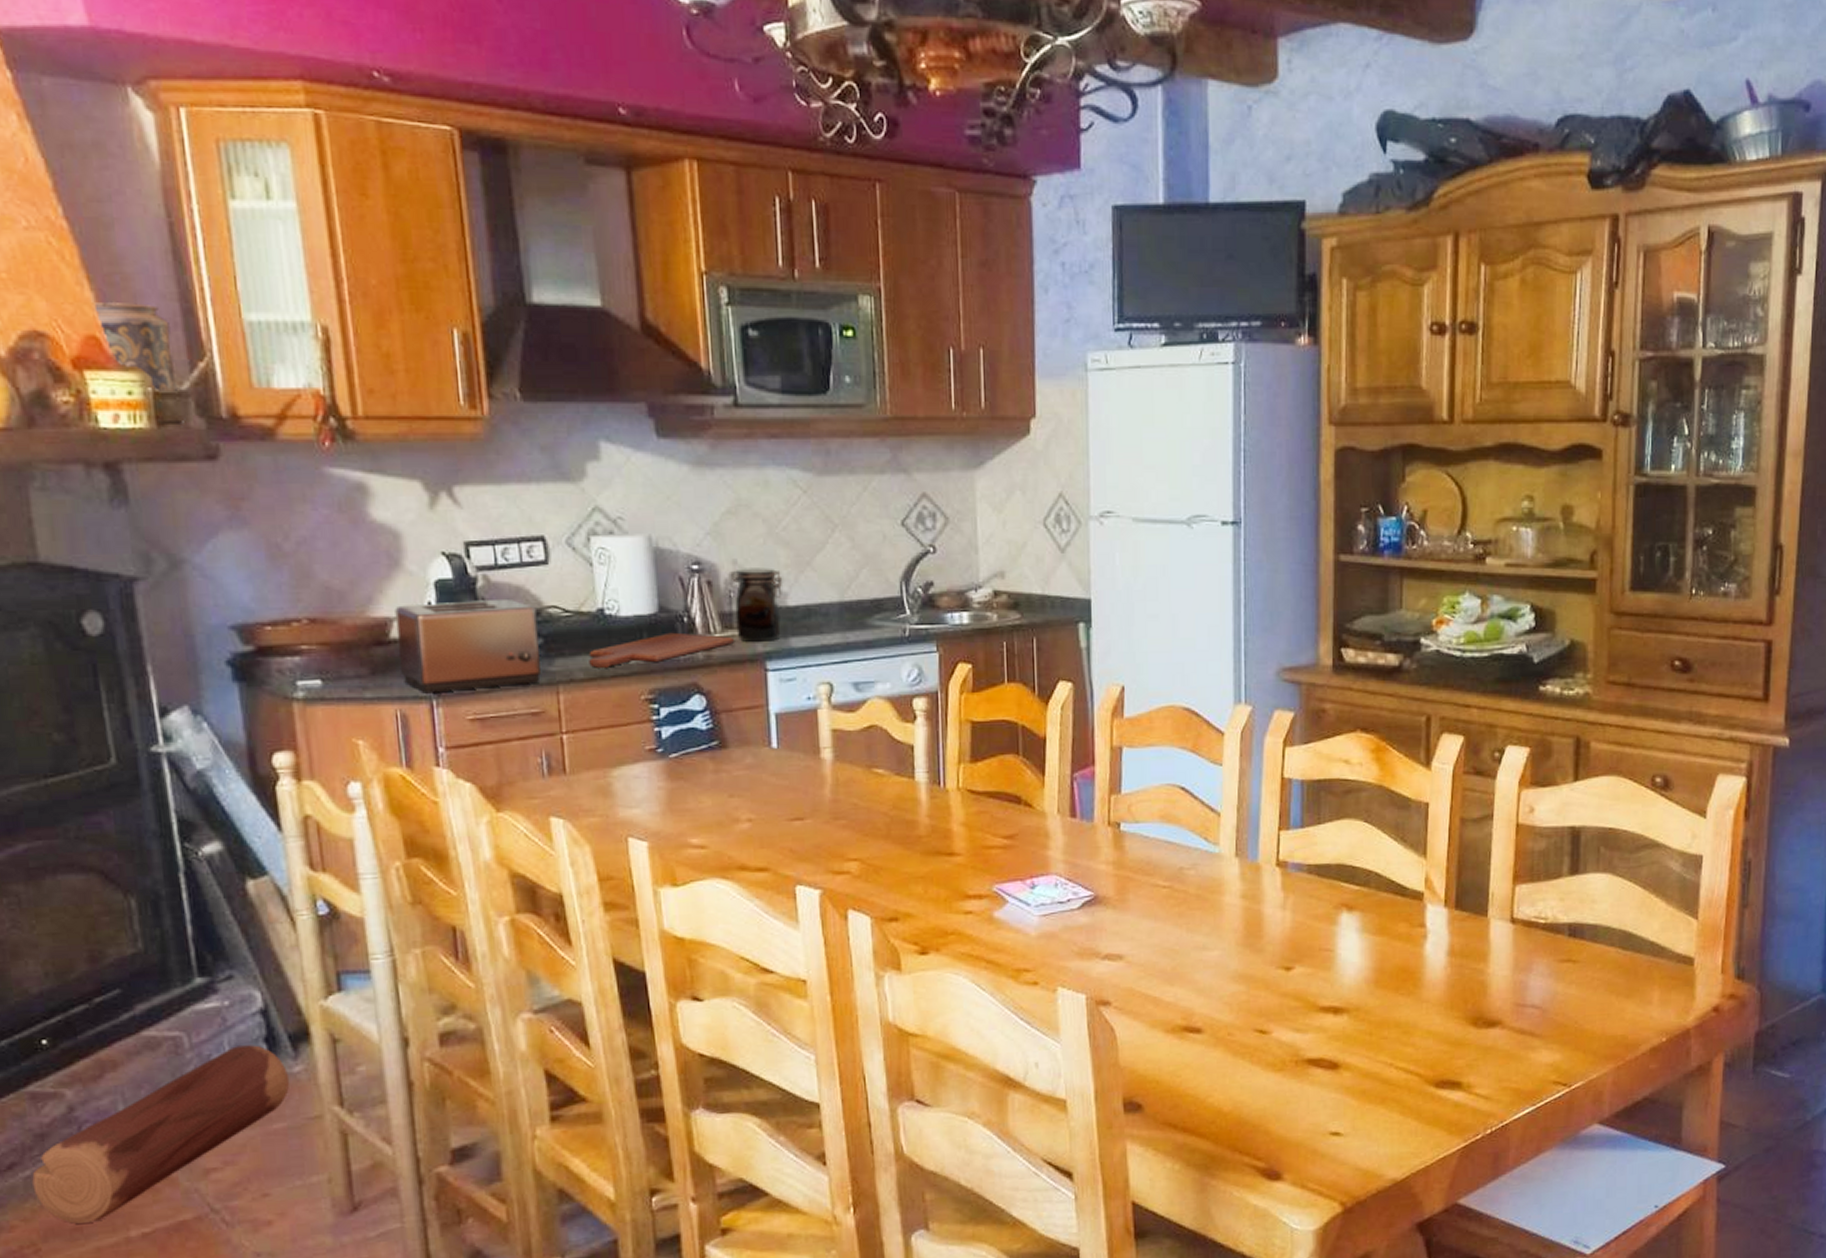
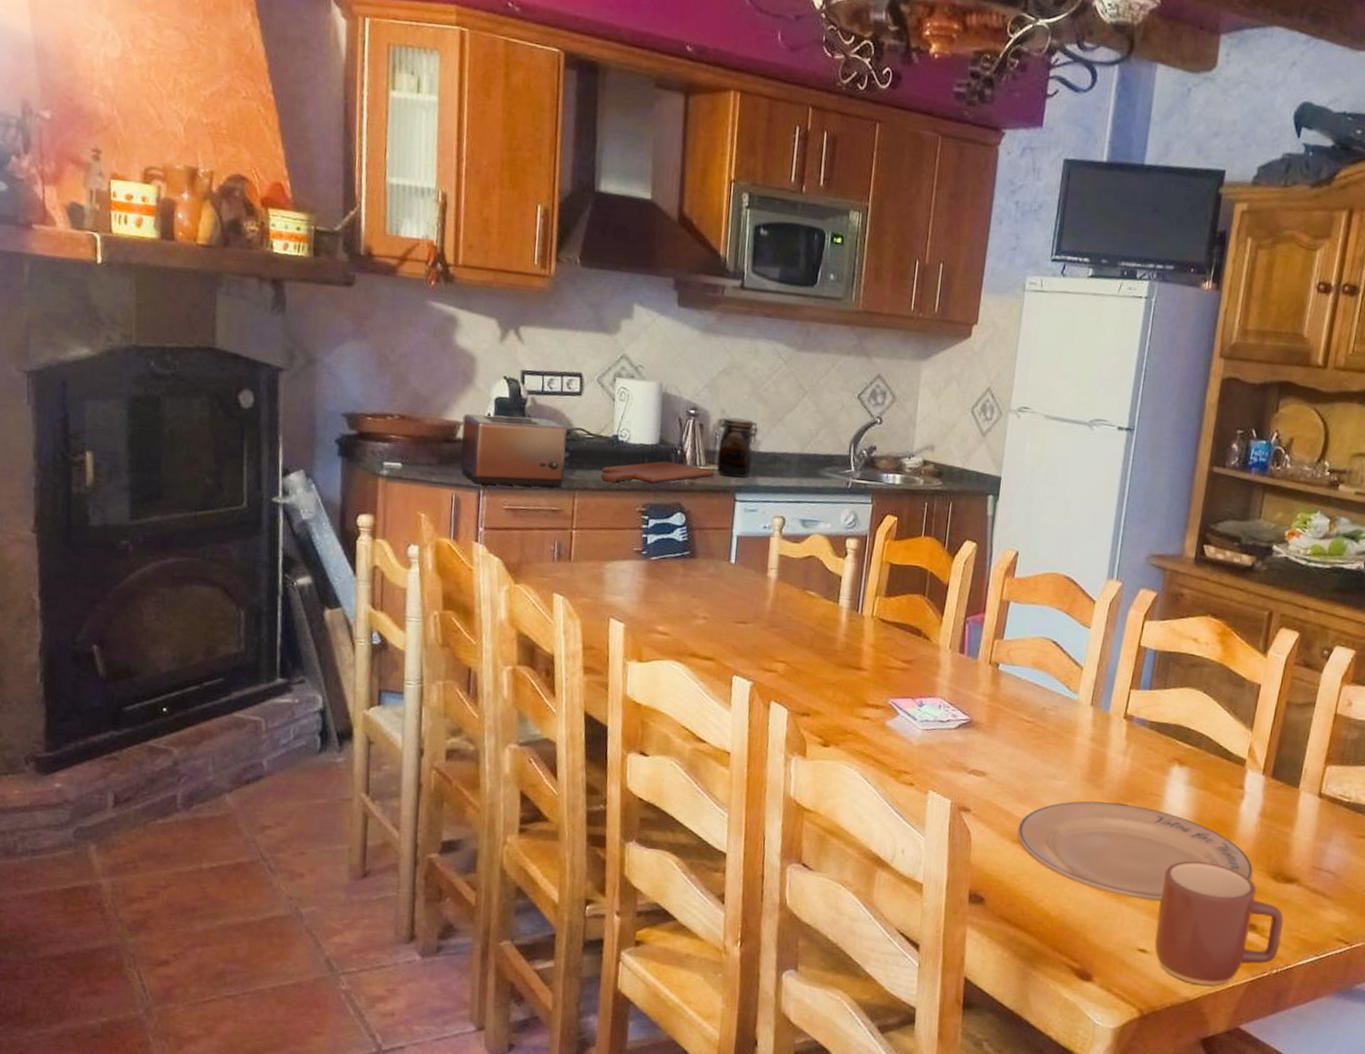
decorative log: present [32,1045,290,1224] -> none [140,735,333,852]
decorative vase: present [94,303,184,428] -> none [283,158,334,259]
plate: none [1170,966,1449,1075] -> present [1017,801,1254,901]
mug: none [1347,1018,1492,1162] -> present [1154,861,1284,986]

